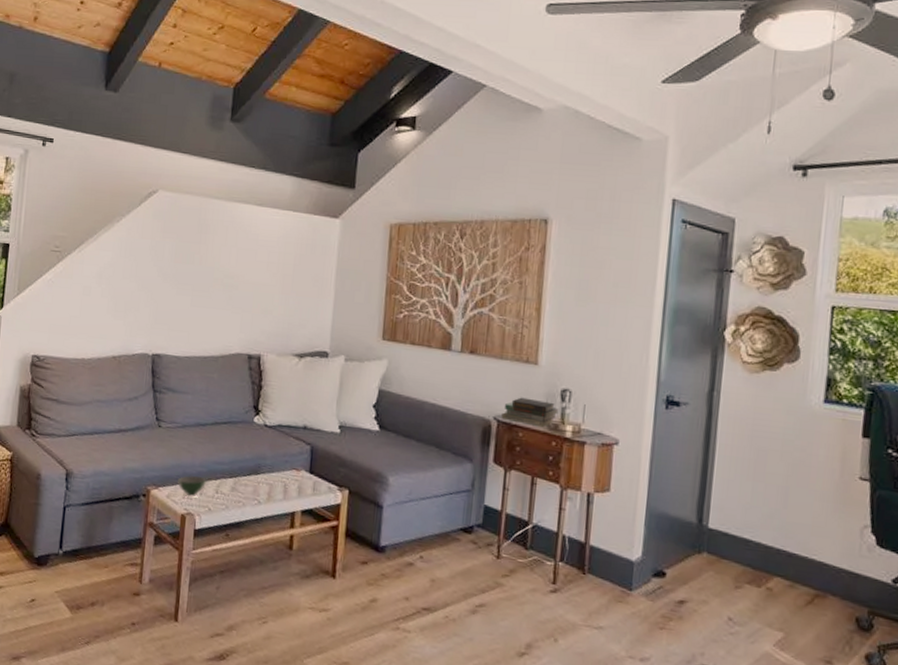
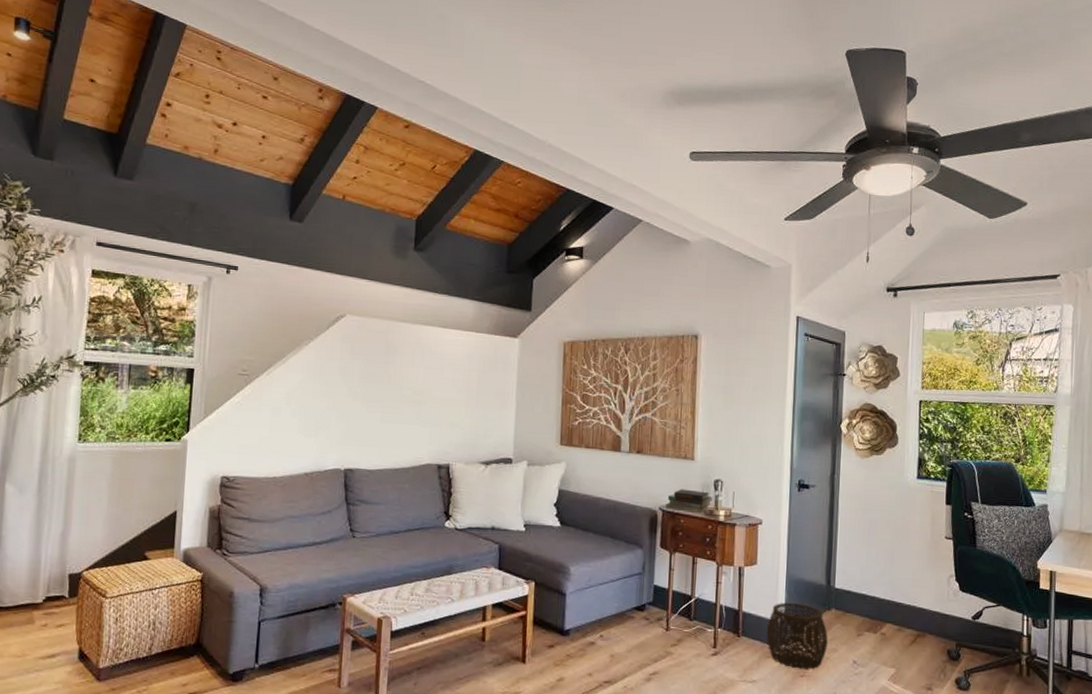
bowl: present [177,475,208,498] -> none [372,581,402,602]
woven basket: none [618,539,698,621] -> present [766,602,829,670]

